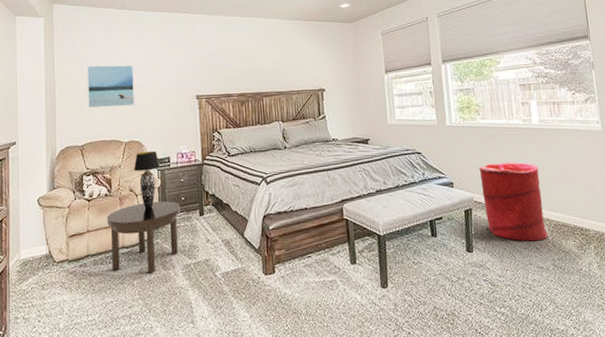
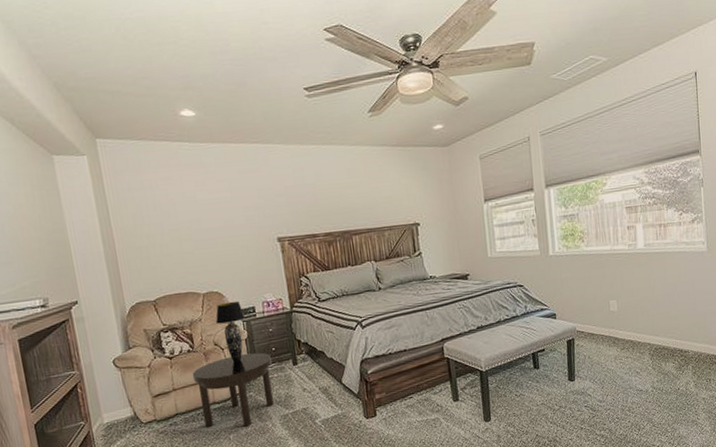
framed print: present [87,65,134,108] -> none [148,207,208,258]
laundry hamper: present [479,162,548,242] -> none [582,288,648,367]

